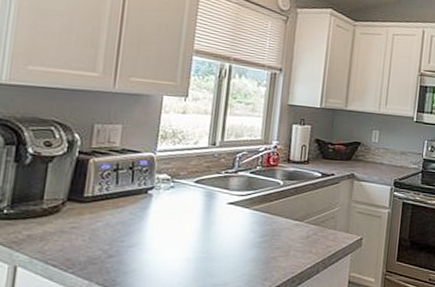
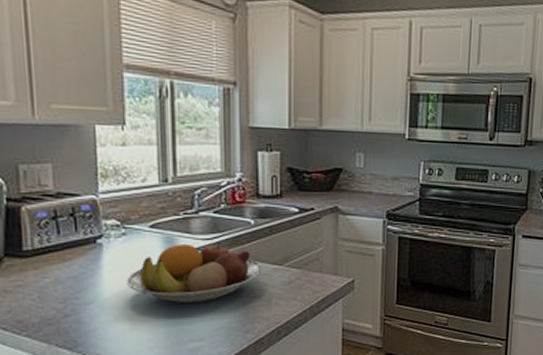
fruit bowl: none [167,198,285,252] -> present [127,243,262,304]

